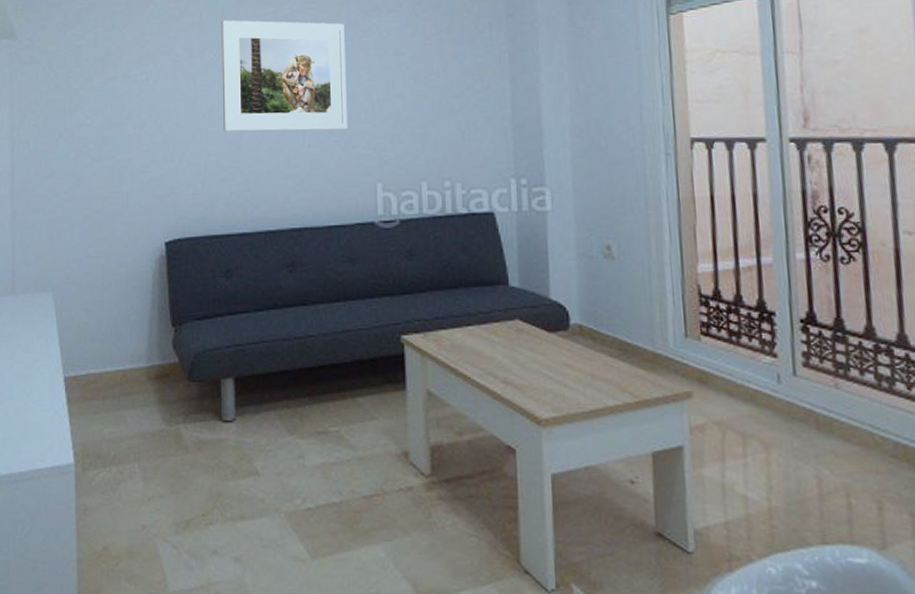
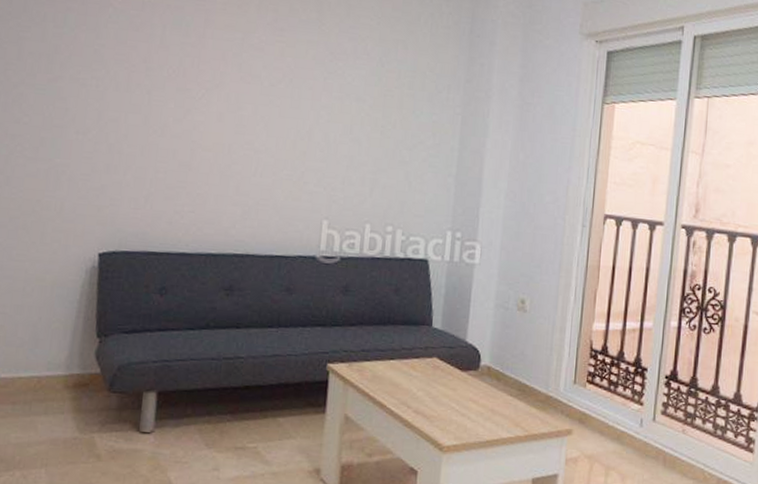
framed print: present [221,19,347,132] -> none [175,37,311,165]

